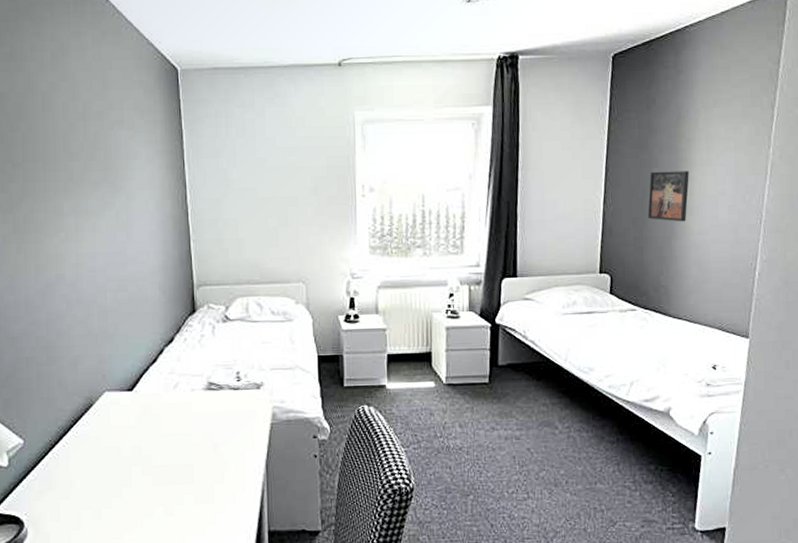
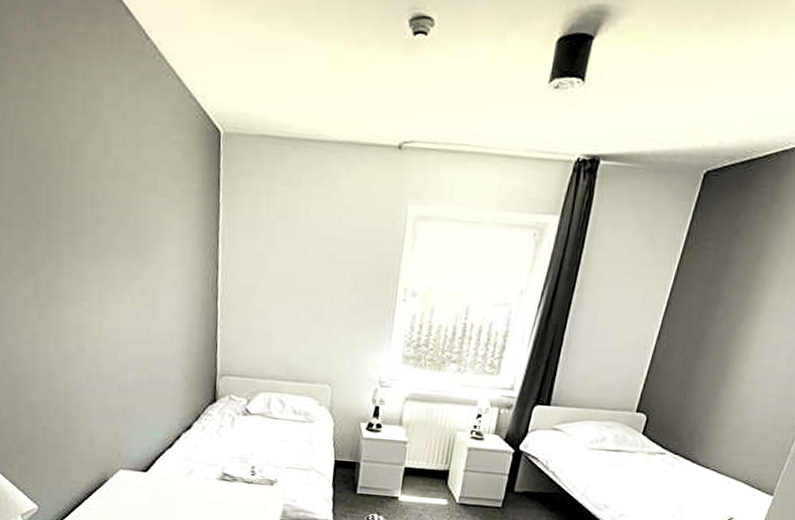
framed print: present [648,171,689,222] -> none [700,310,756,369]

